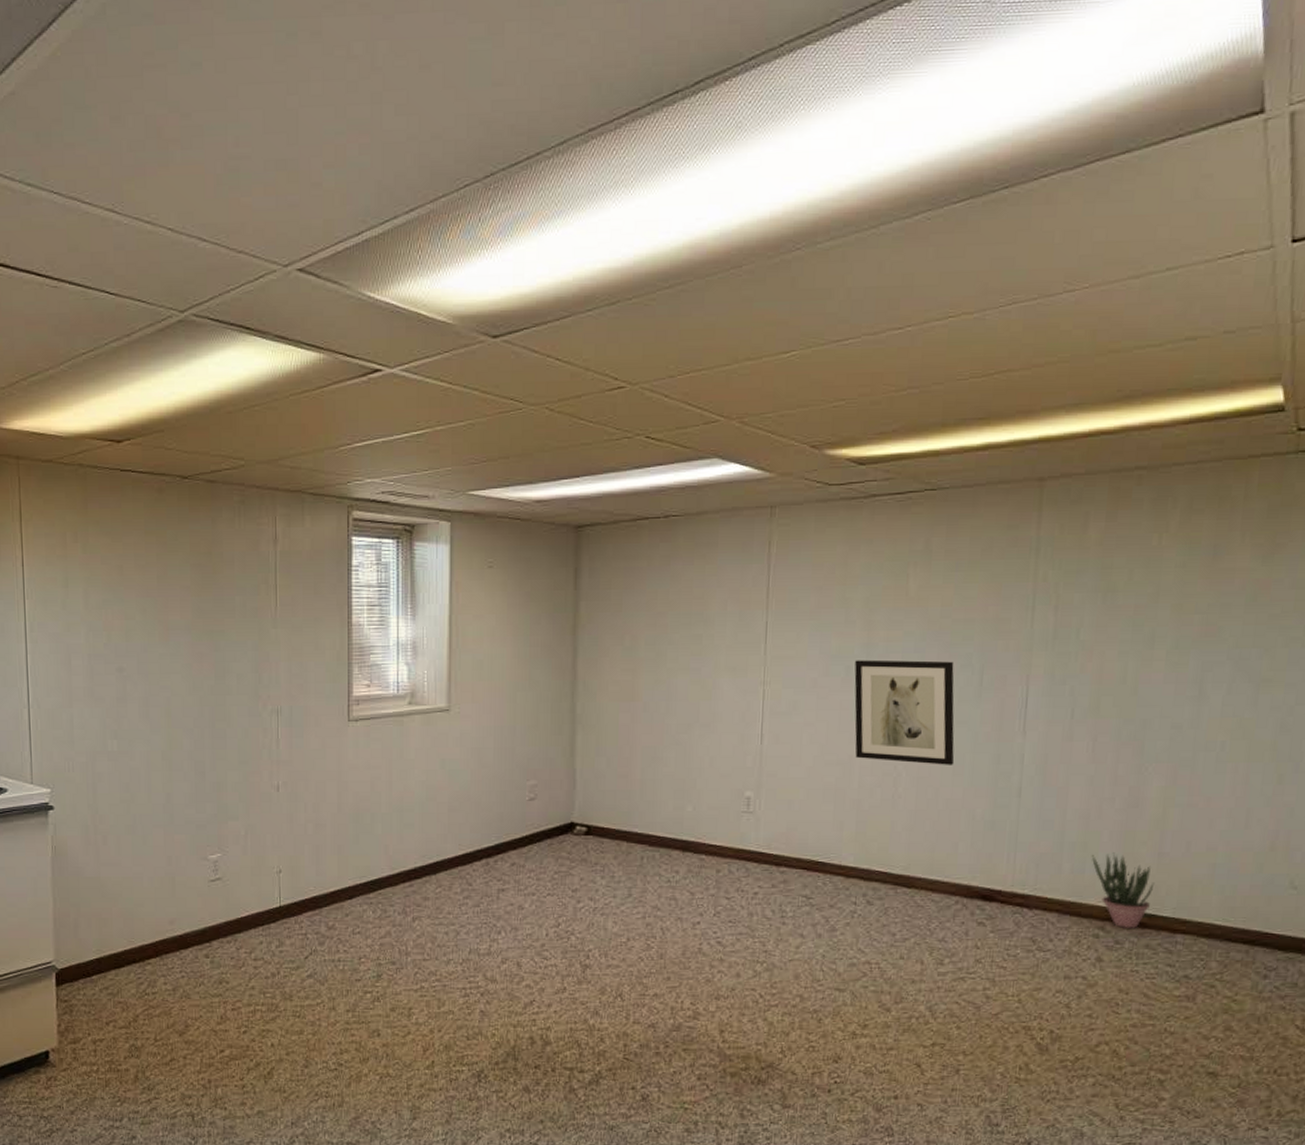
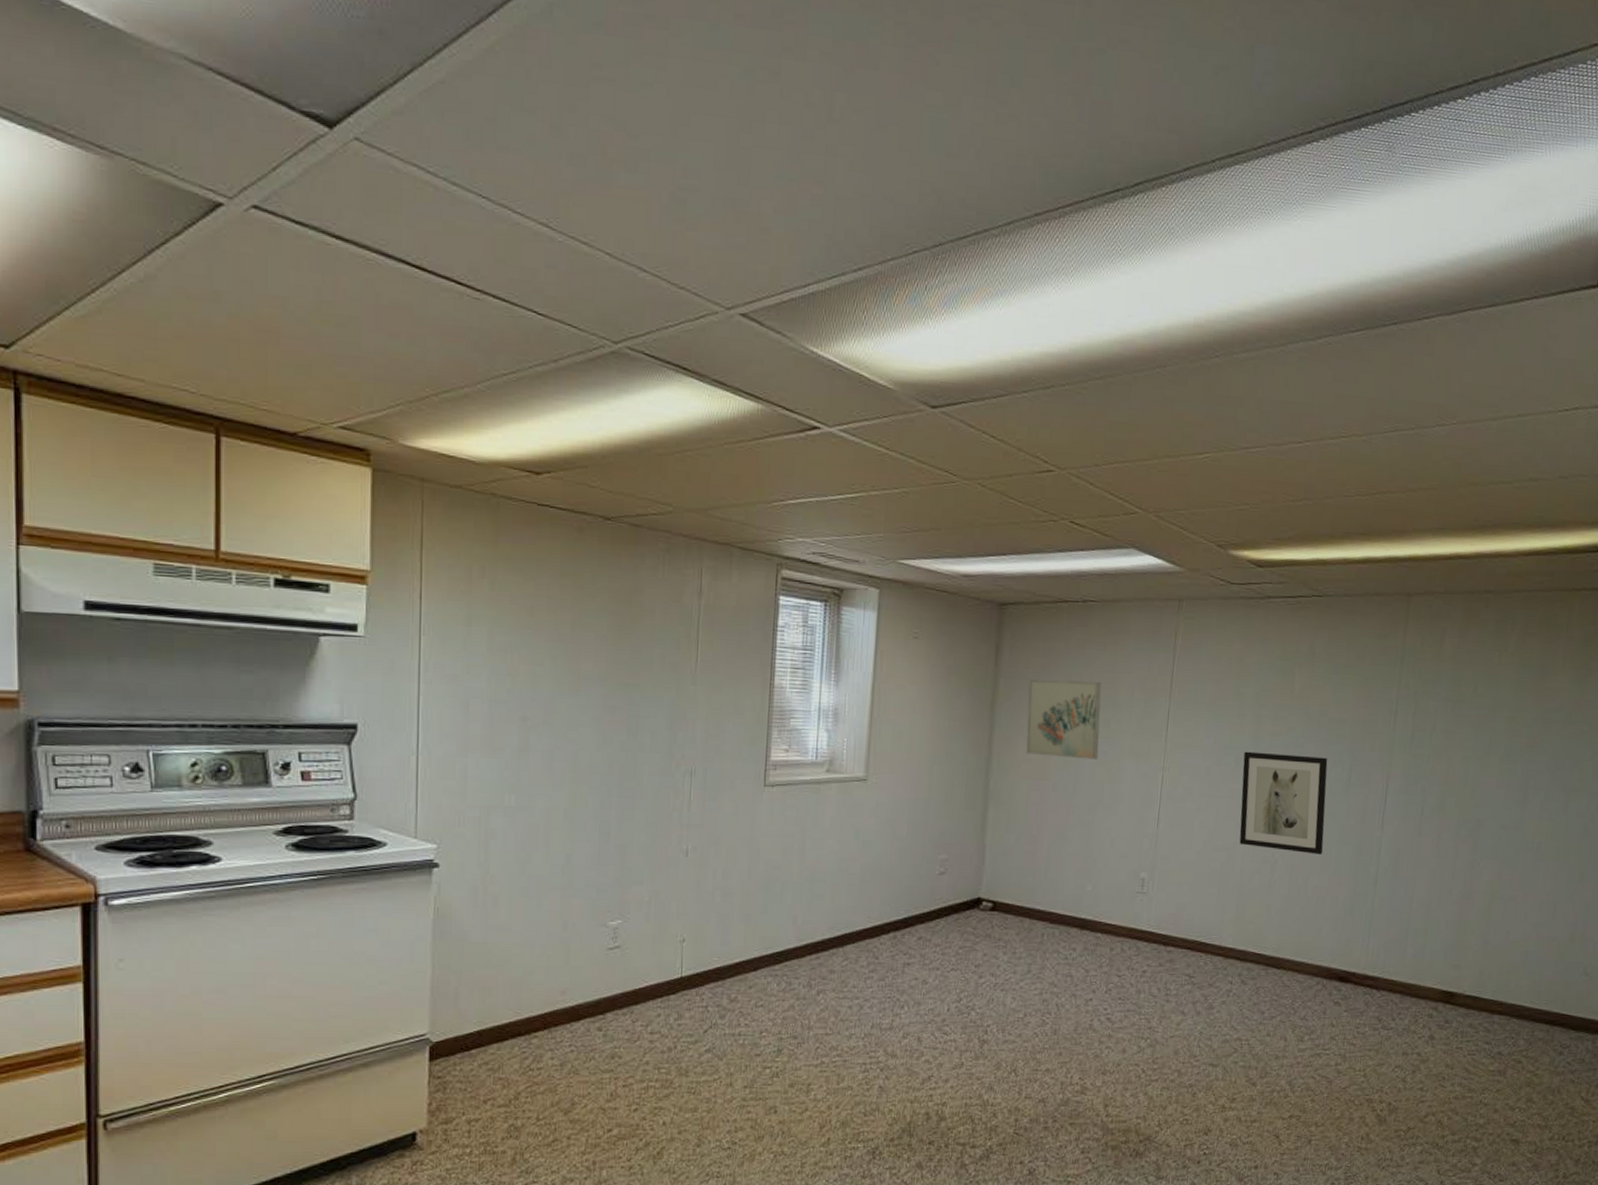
wall art: none [611,597,692,678] -> present [1025,679,1101,760]
potted plant: present [1091,852,1155,928] -> none [1430,939,1480,1009]

